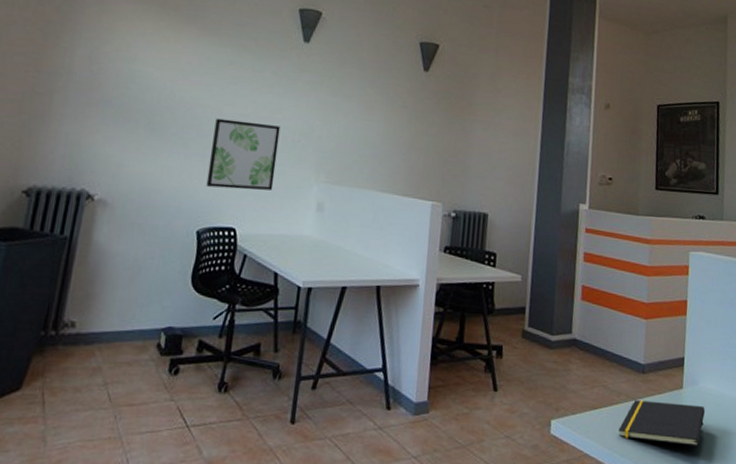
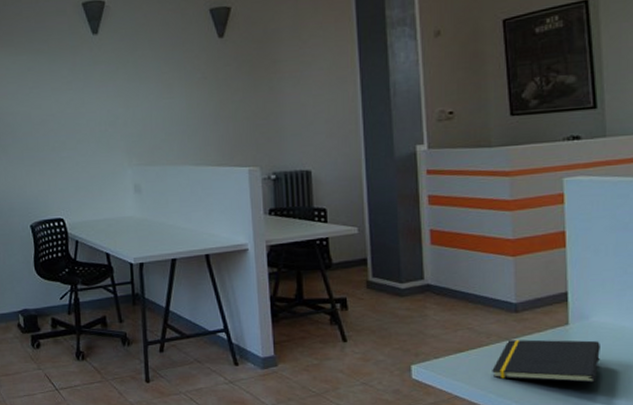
wall art: present [206,118,281,191] -> none [26,119,90,185]

